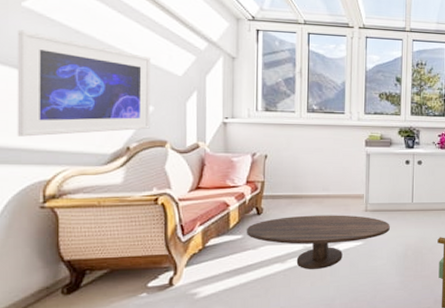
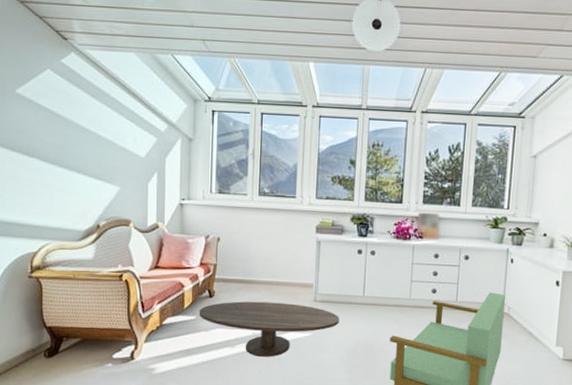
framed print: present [17,29,151,137] -> none [11,114,118,213]

